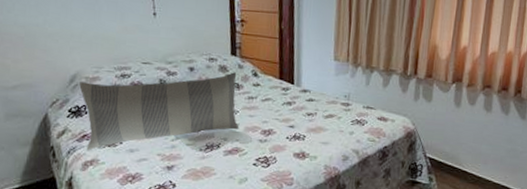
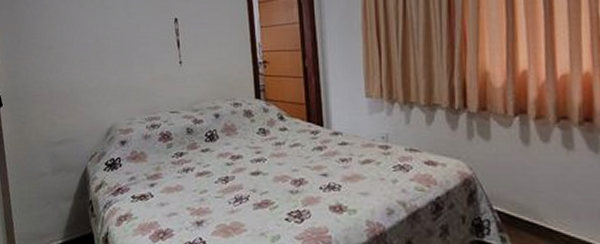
pillow: present [79,72,239,151] -> none [114,117,268,205]

